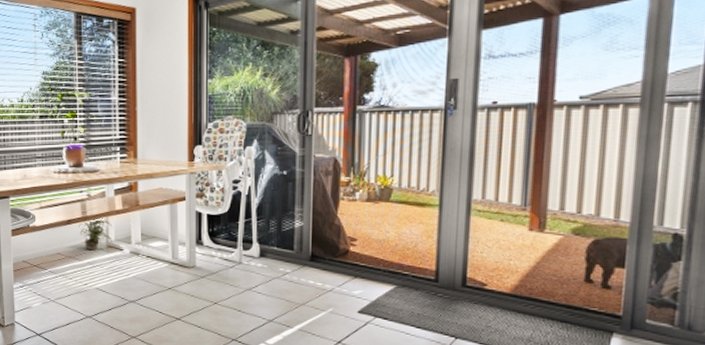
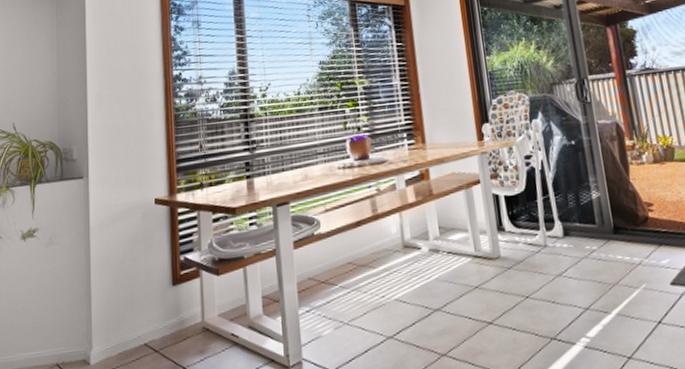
potted plant: present [78,217,112,251] -> none [369,213,408,255]

